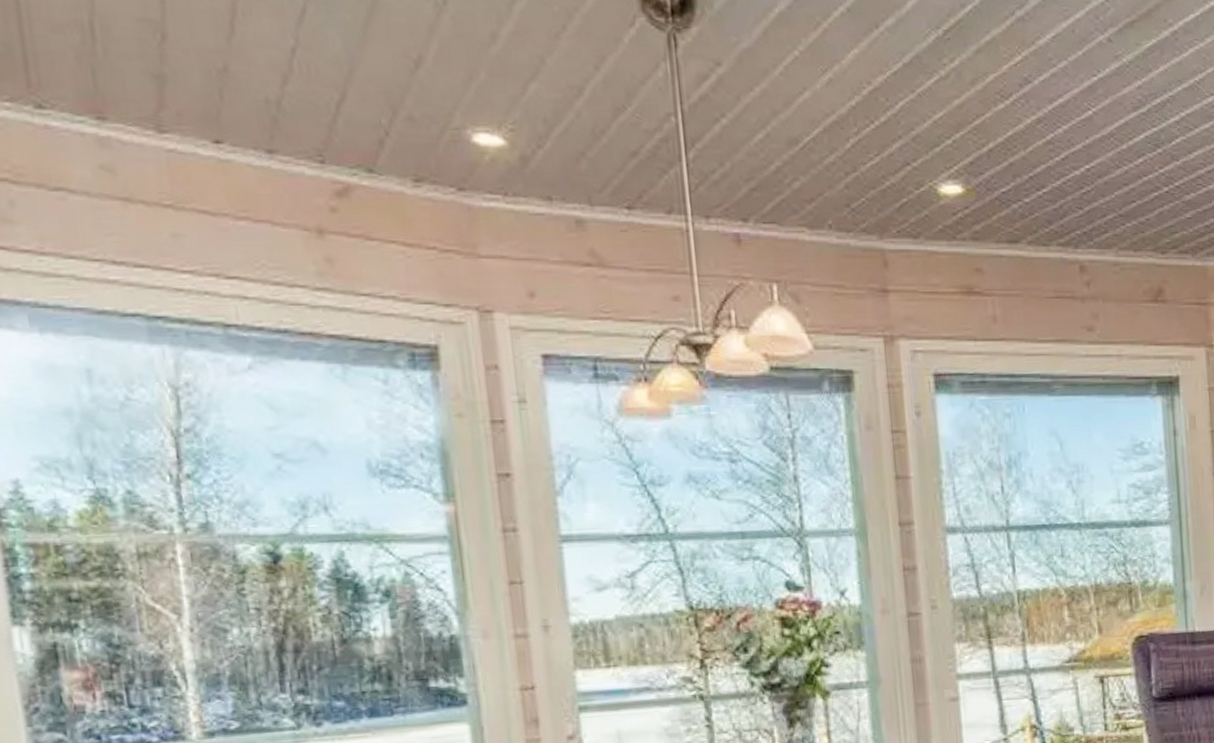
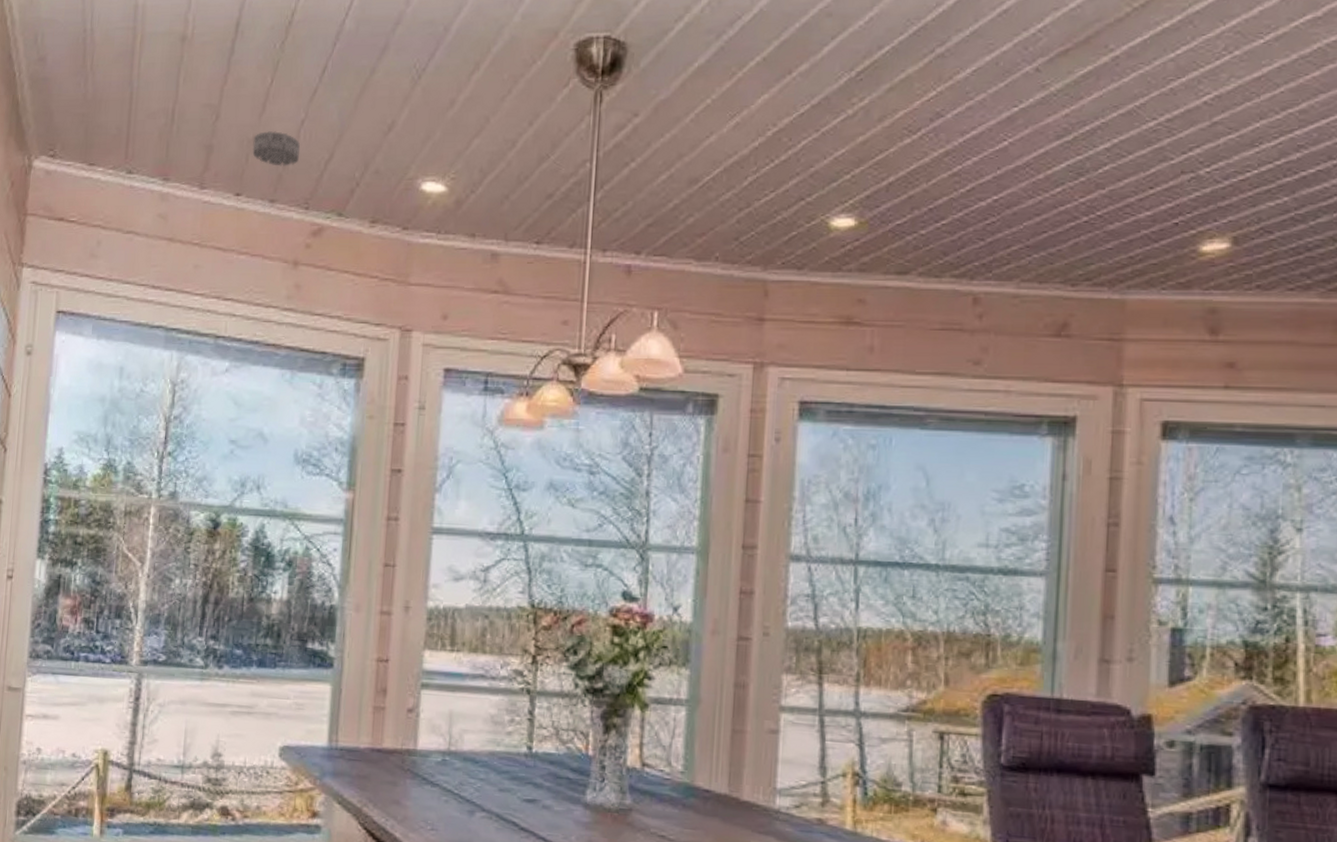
smoke detector: none [224,60,299,107] -> present [252,131,301,166]

